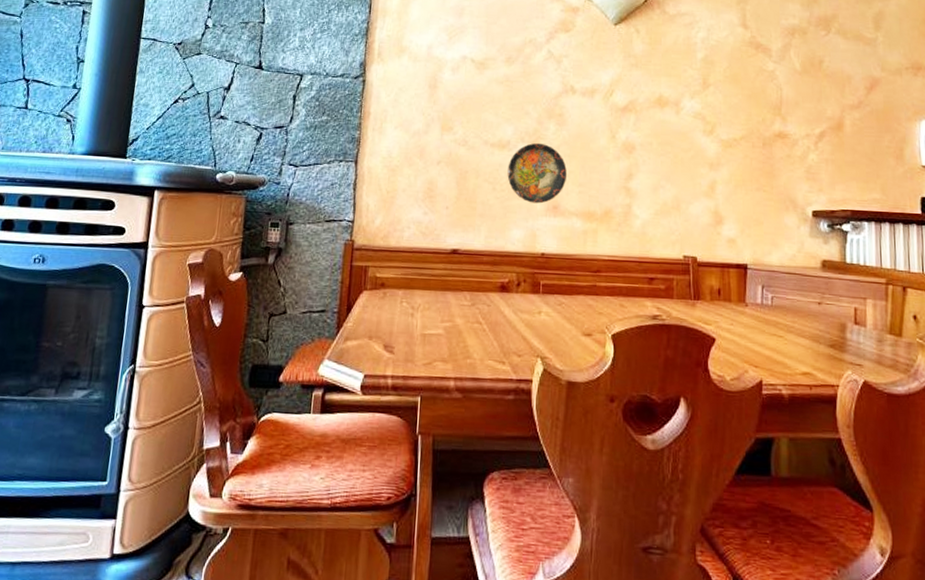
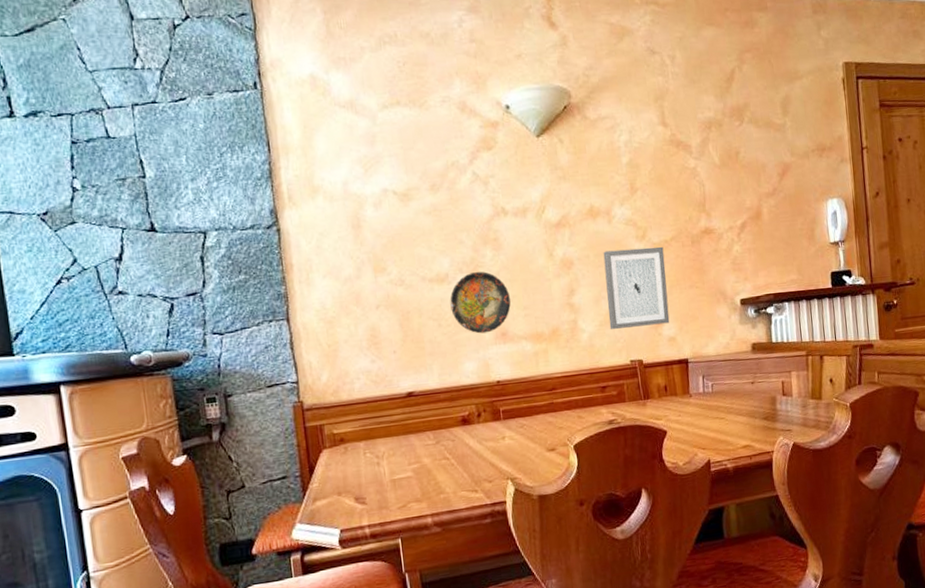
wall art: none [665,141,732,224] -> present [603,246,670,329]

